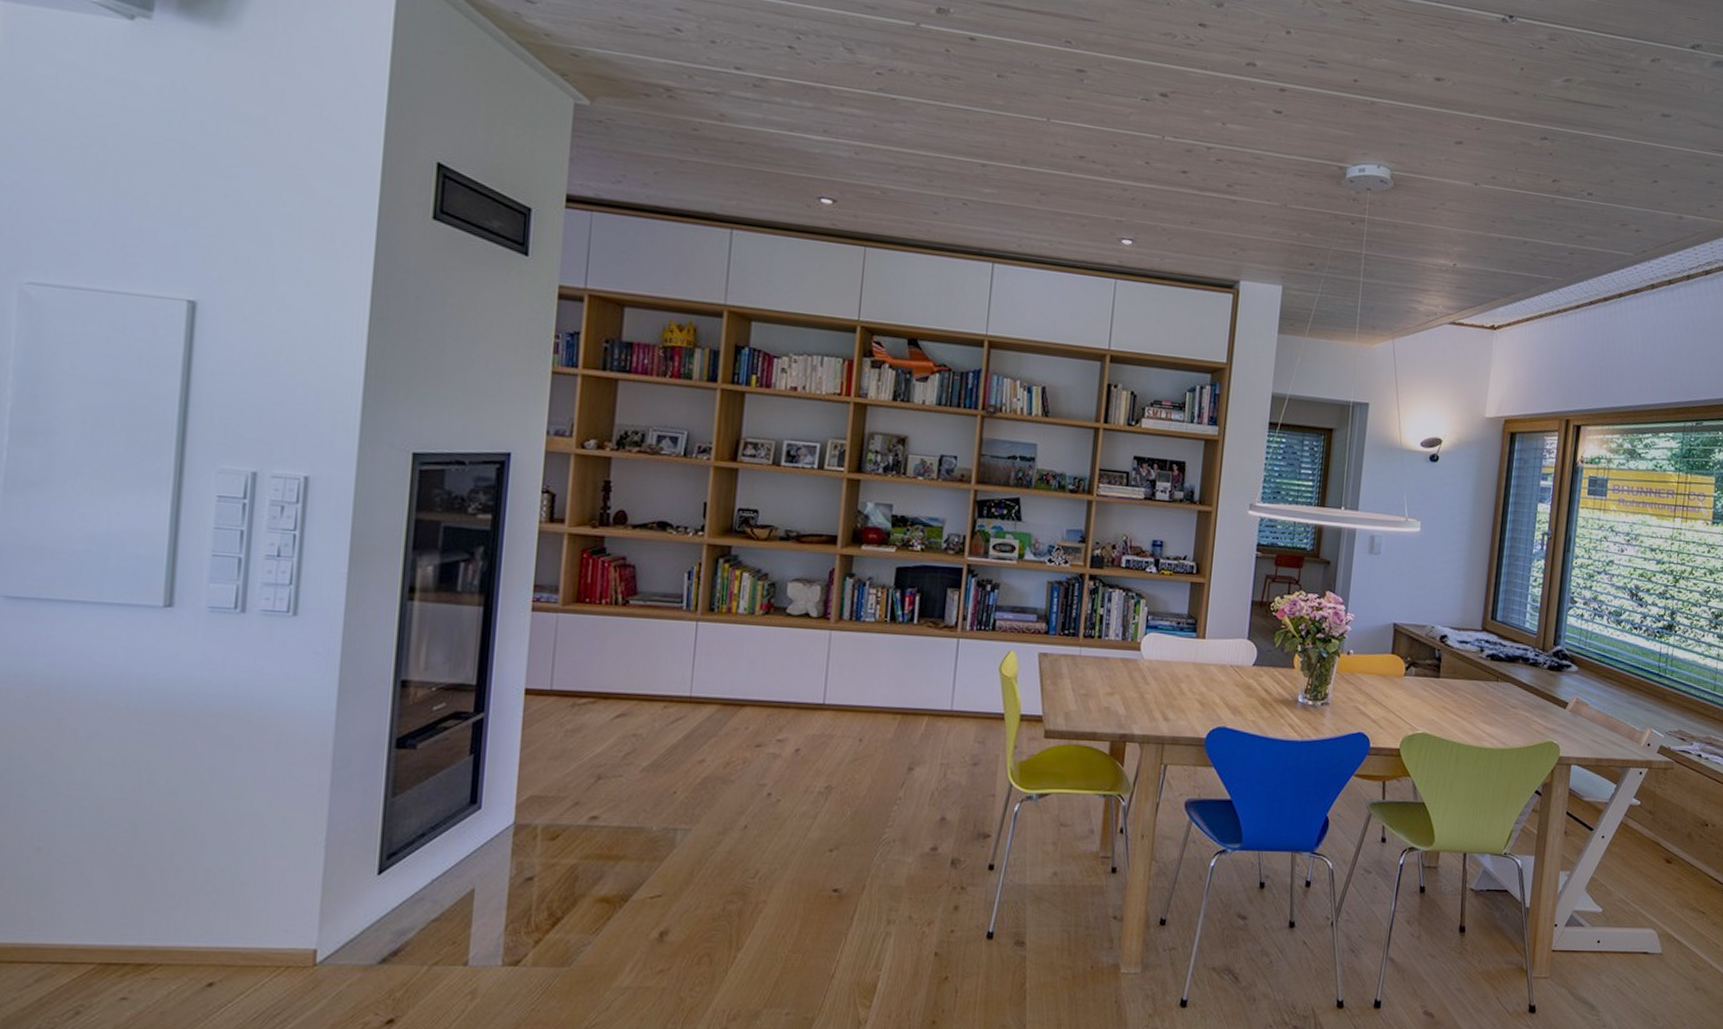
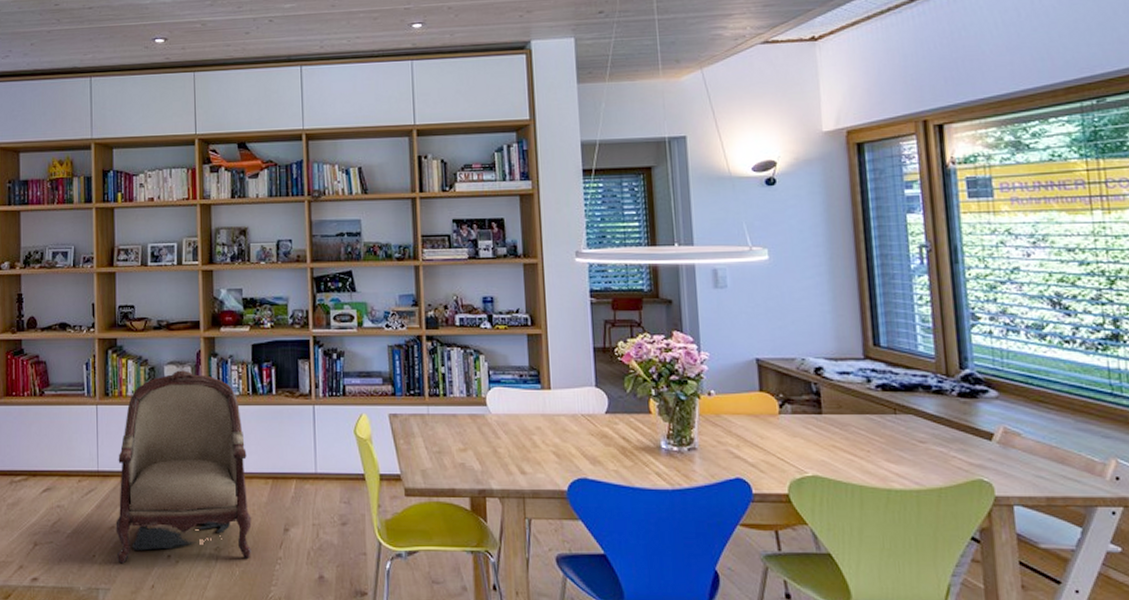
armchair: none [705,588,876,802] -> present [115,370,252,564]

